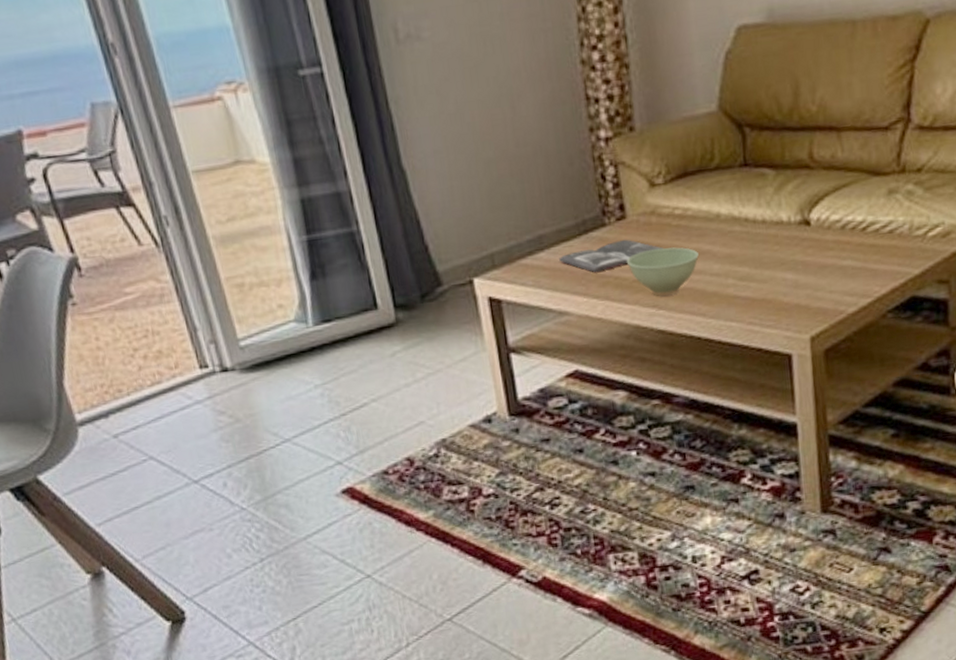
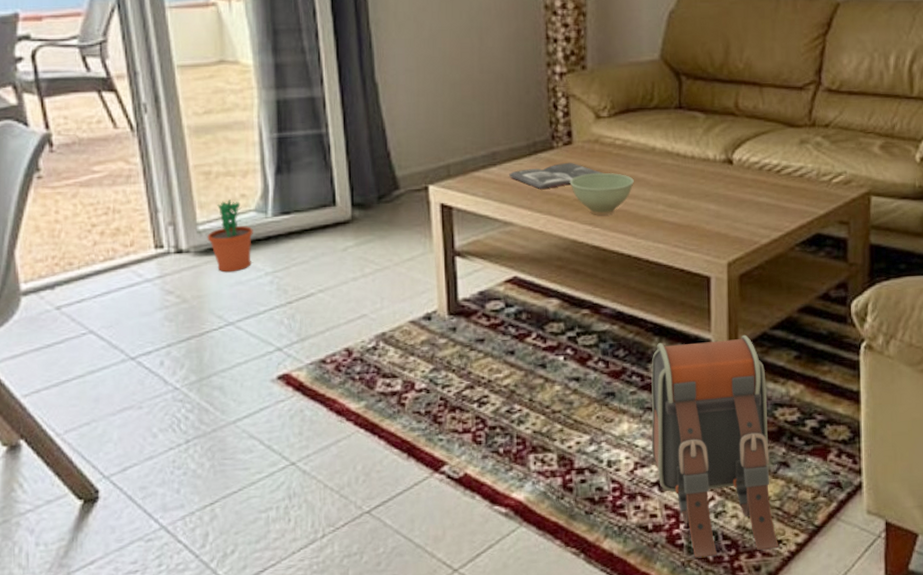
flower pot: none [250,311,299,388] -> present [207,200,253,272]
backpack: none [732,415,883,650] -> present [651,334,779,559]

